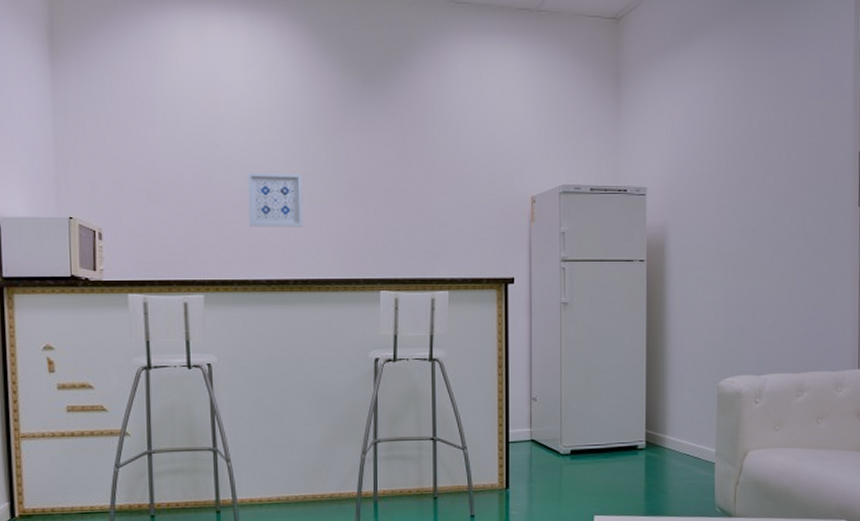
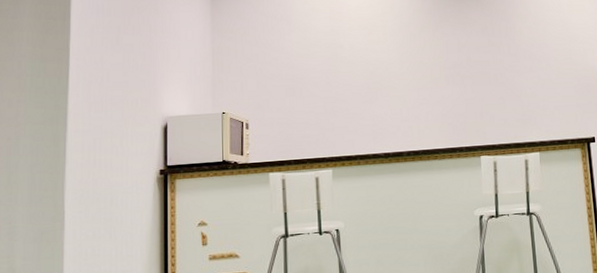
wall art: present [247,172,304,227] -> none [366,63,414,110]

